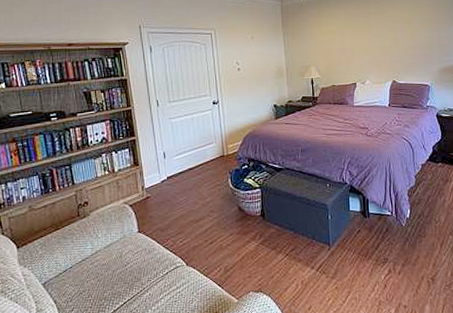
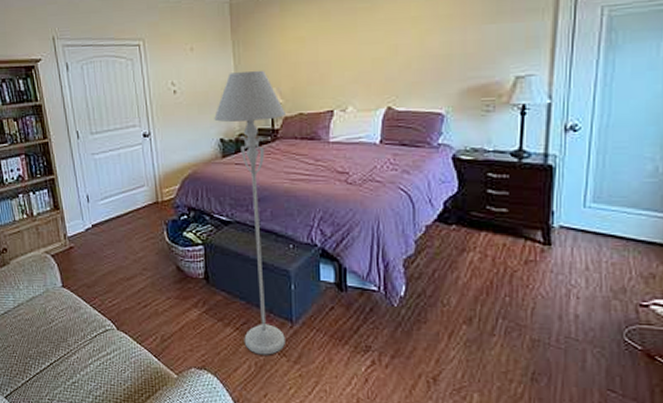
floor lamp: none [269,53,325,275] -> present [214,70,285,355]

